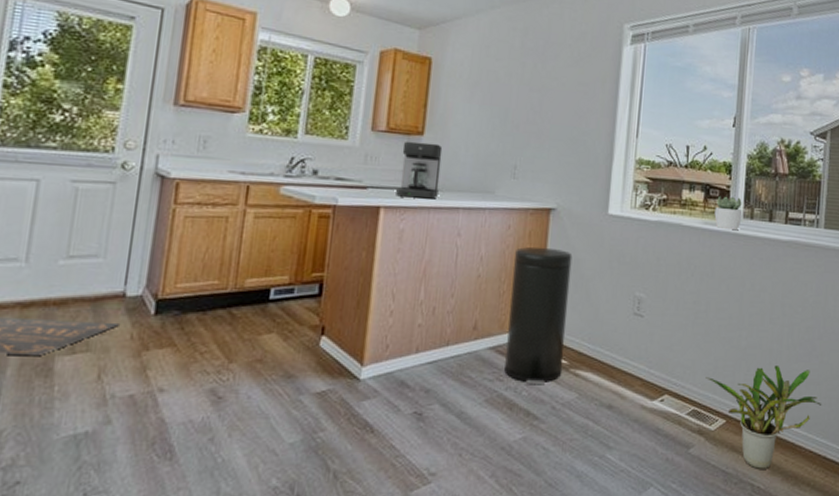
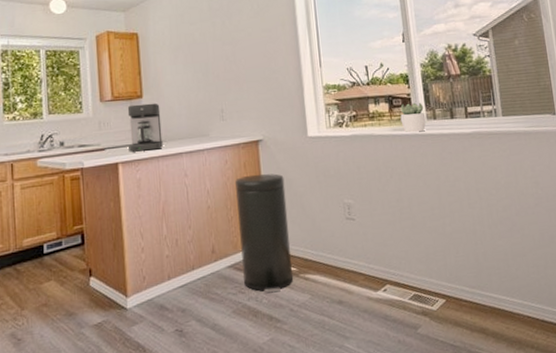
potted plant: present [705,364,822,469] -> none [420,244,531,340]

